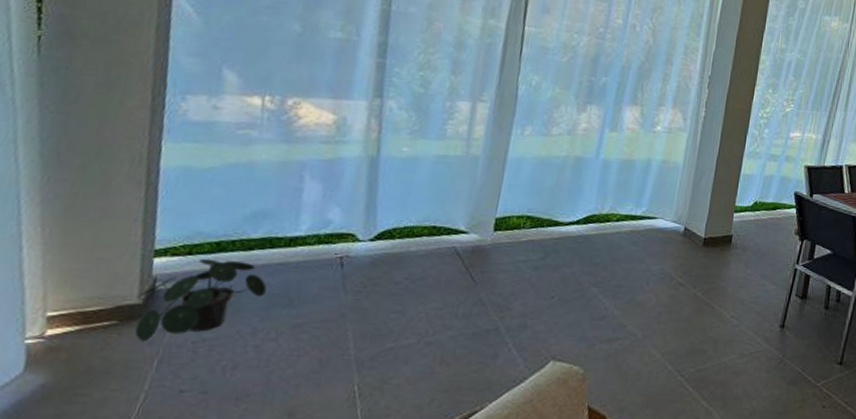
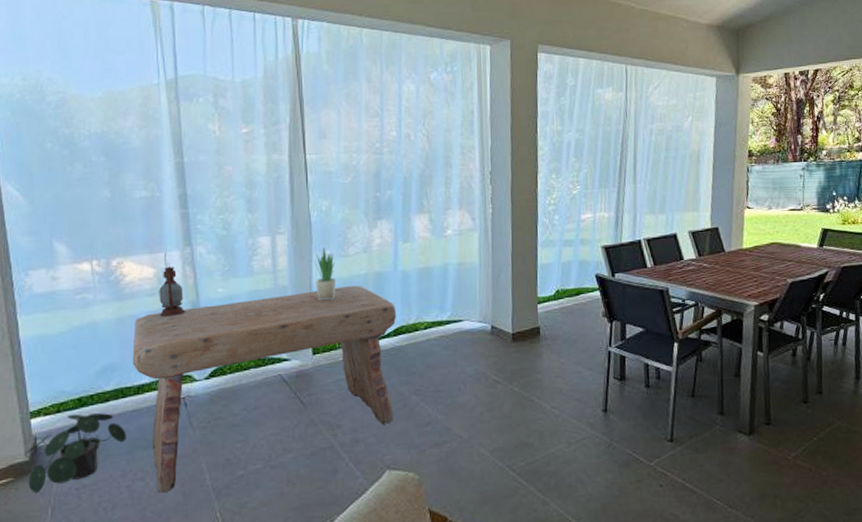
step stool: none [289,162,591,358] -> present [132,286,397,494]
lantern: none [332,101,364,169] -> present [159,253,185,317]
potted plant: none [510,122,536,178] -> present [314,247,336,301]

